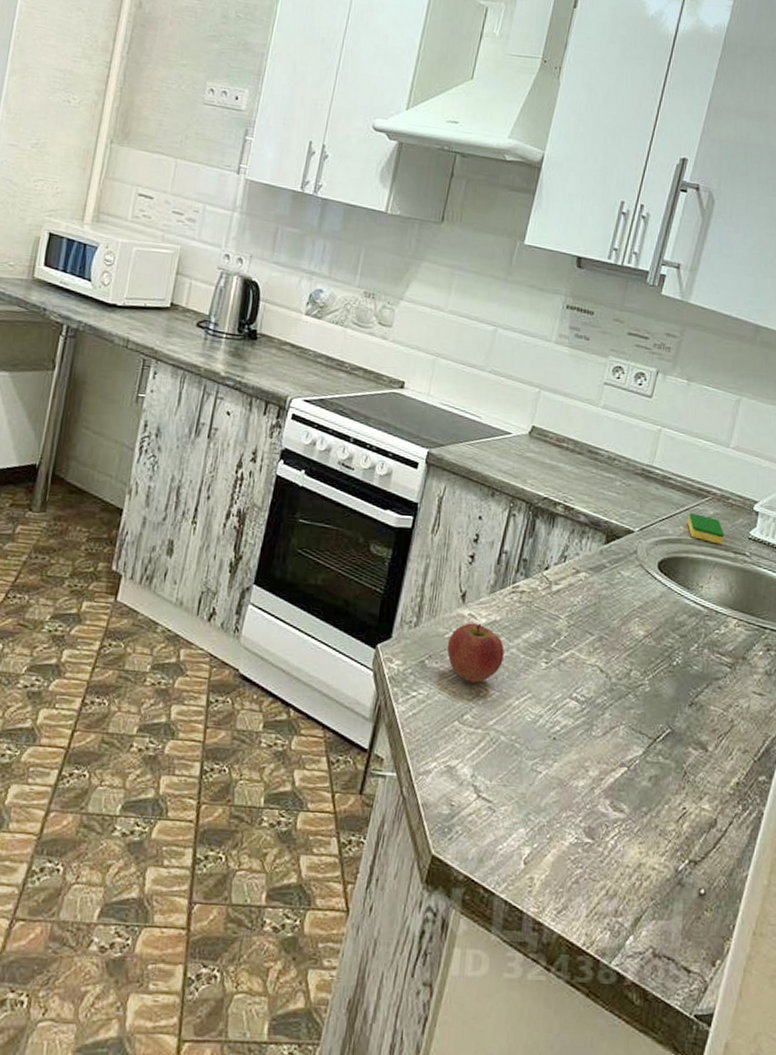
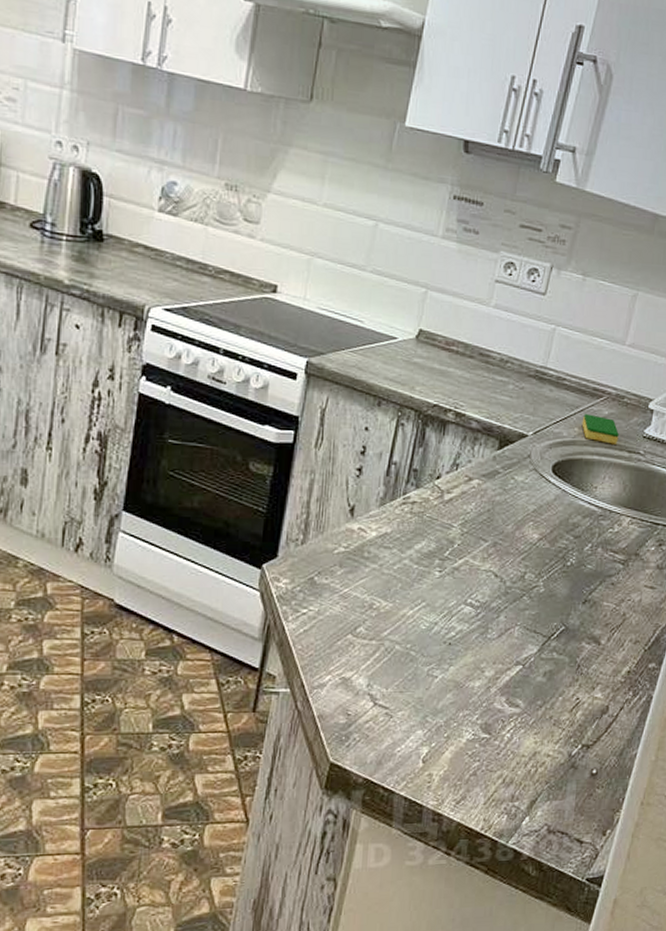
apple: present [447,623,504,683] -> none [336,537,397,596]

